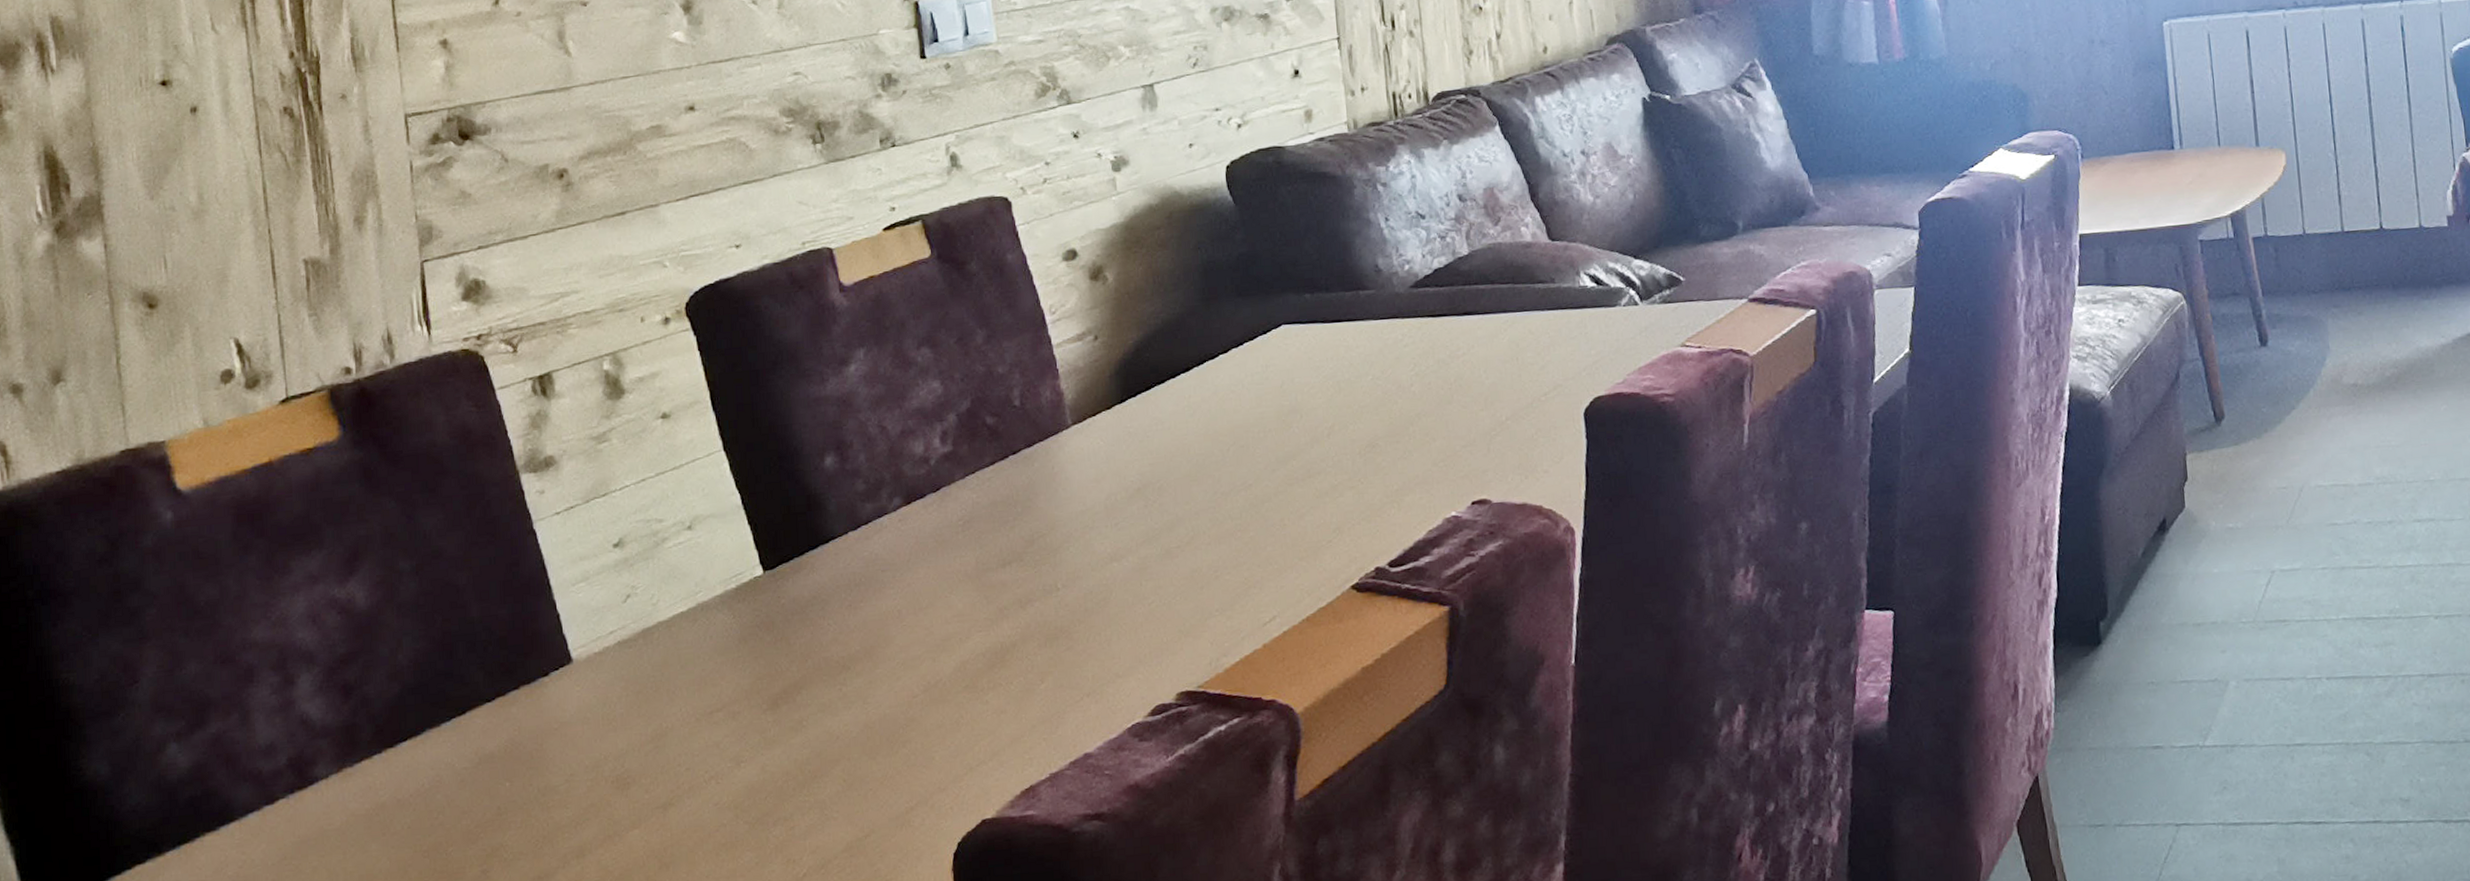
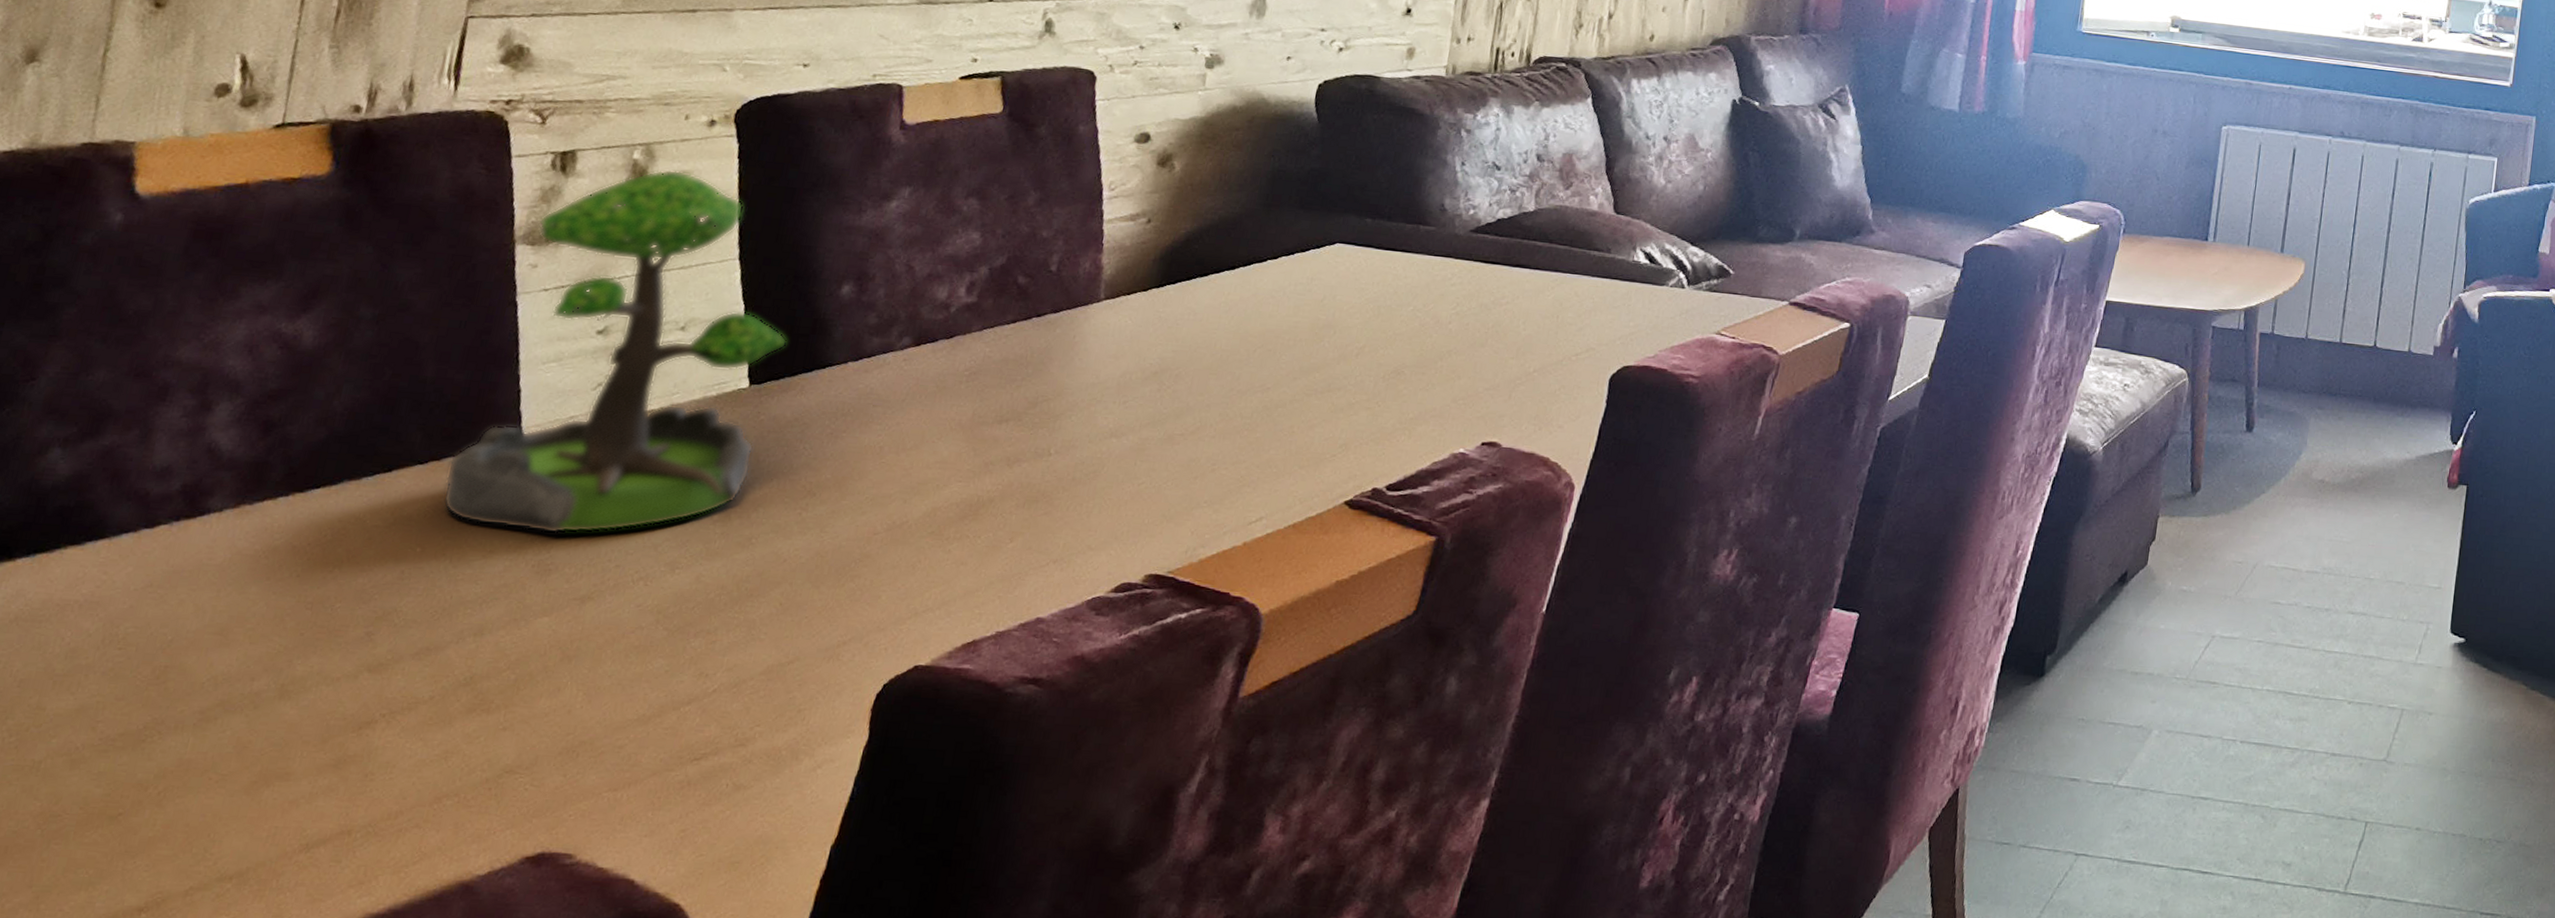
plant: none [513,373,788,751] -> present [442,169,788,535]

